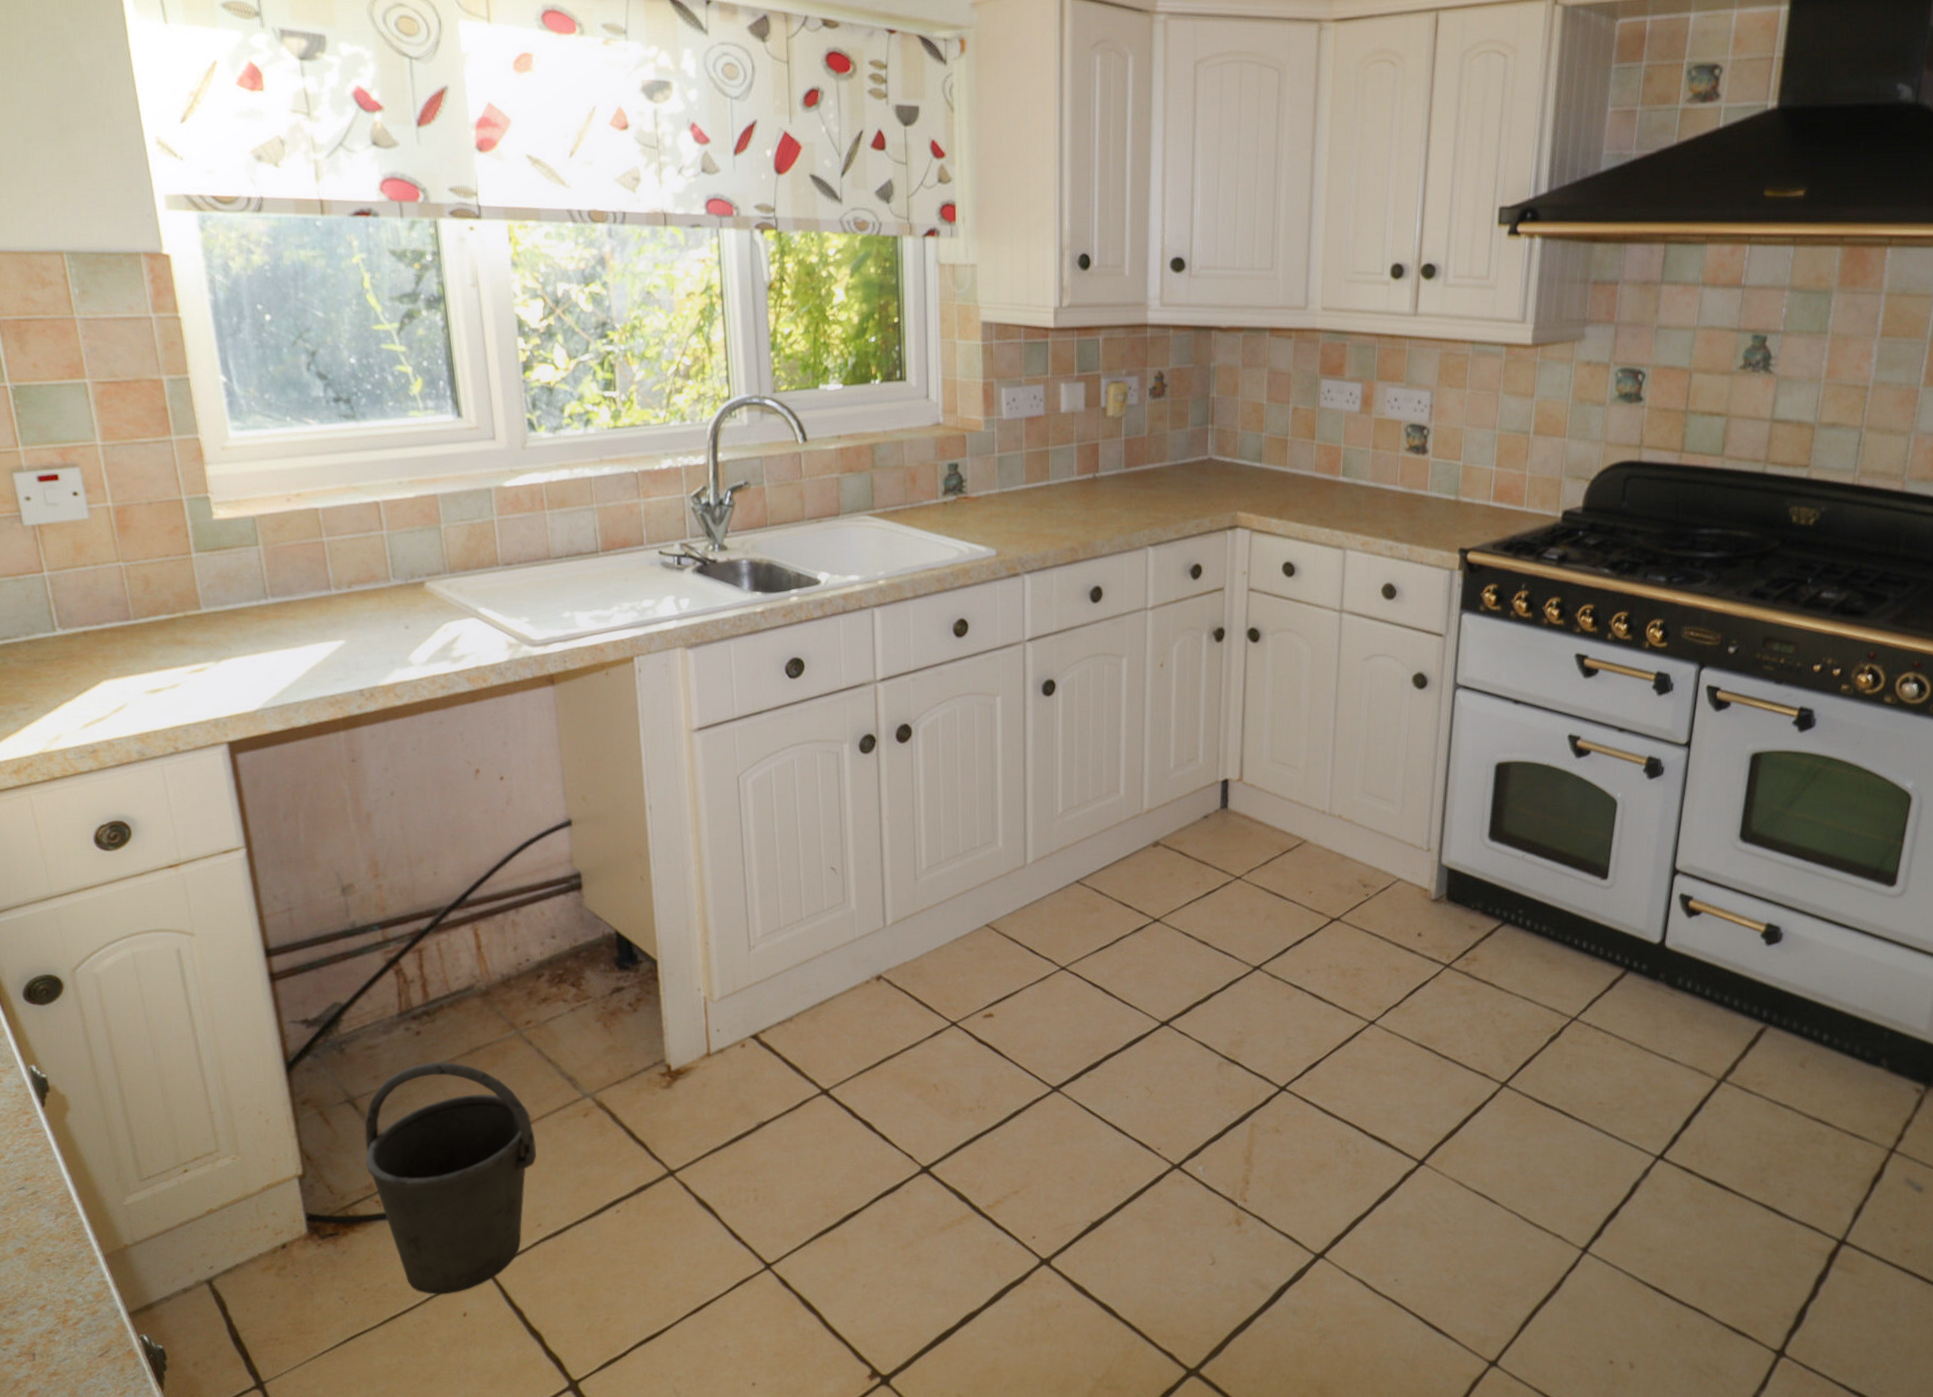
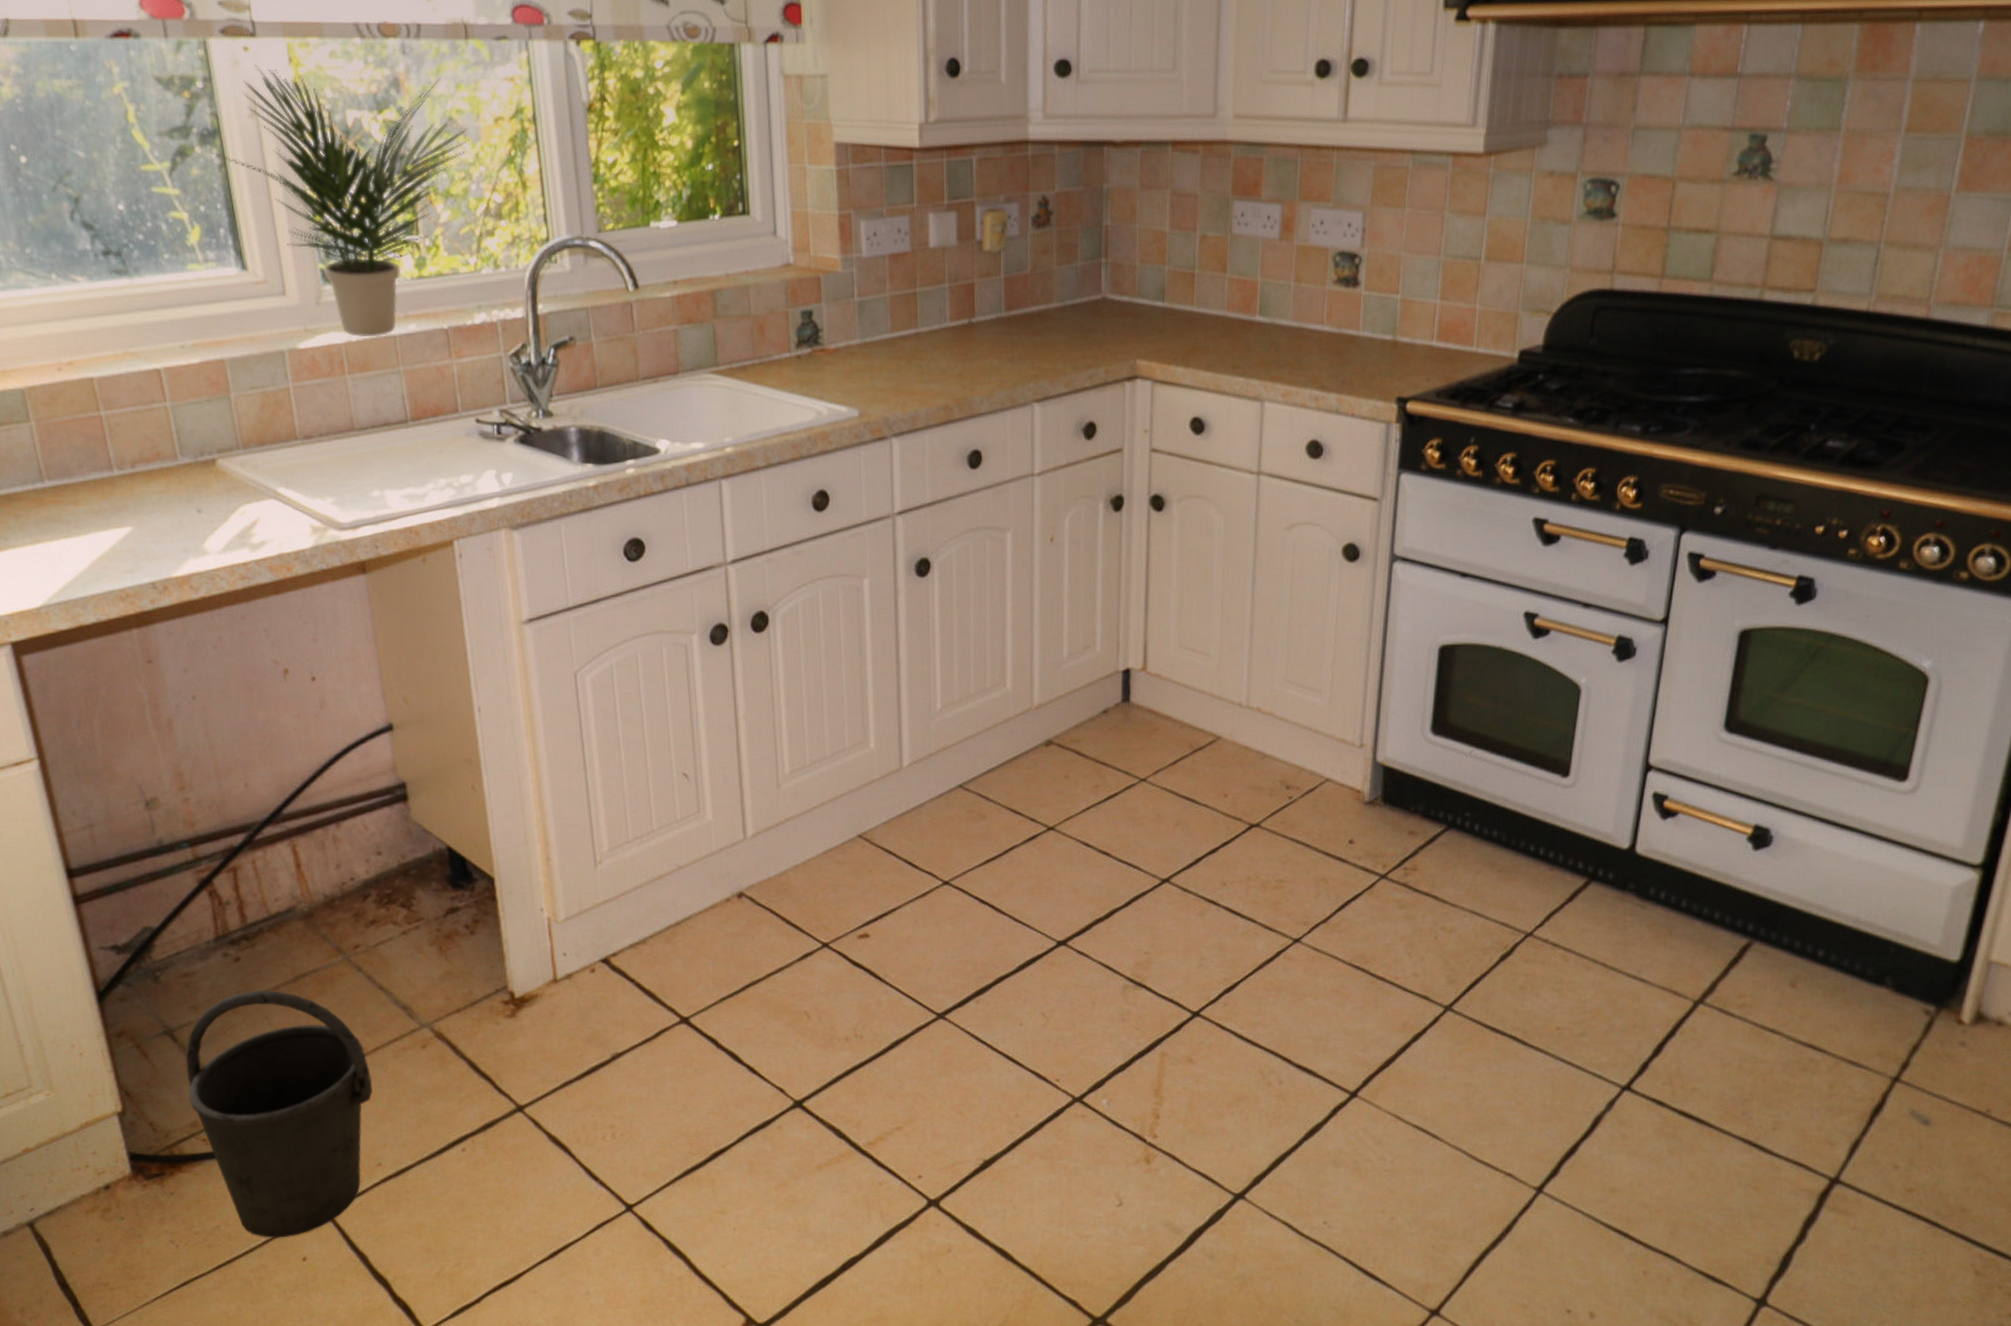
potted plant: none [431,243,664,478] -> present [206,65,470,338]

